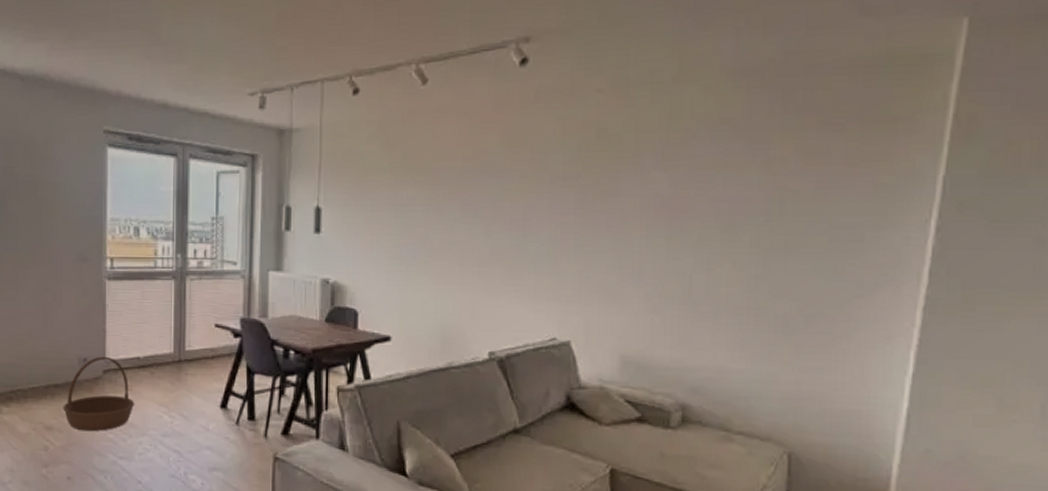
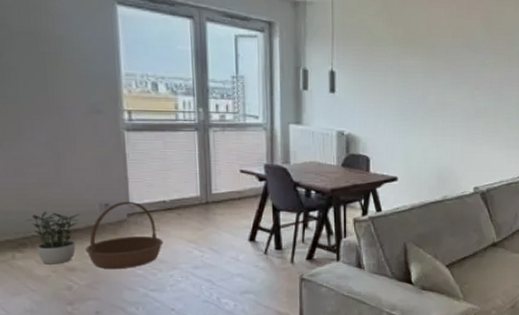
potted plant: none [14,364,61,422] -> present [26,211,80,265]

